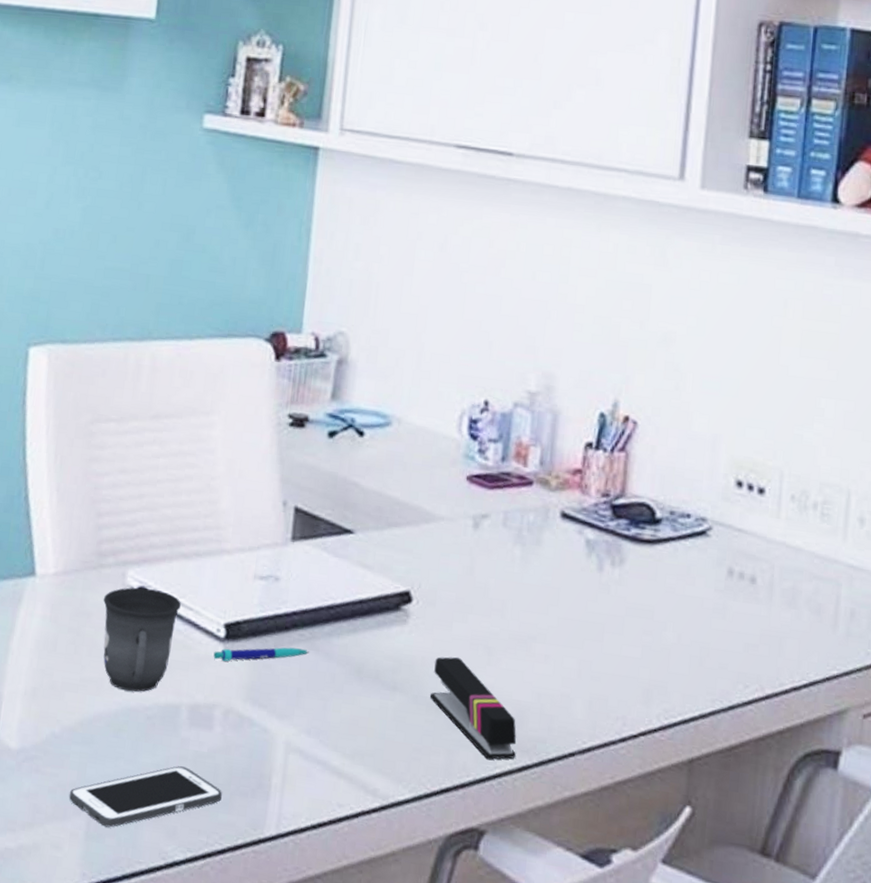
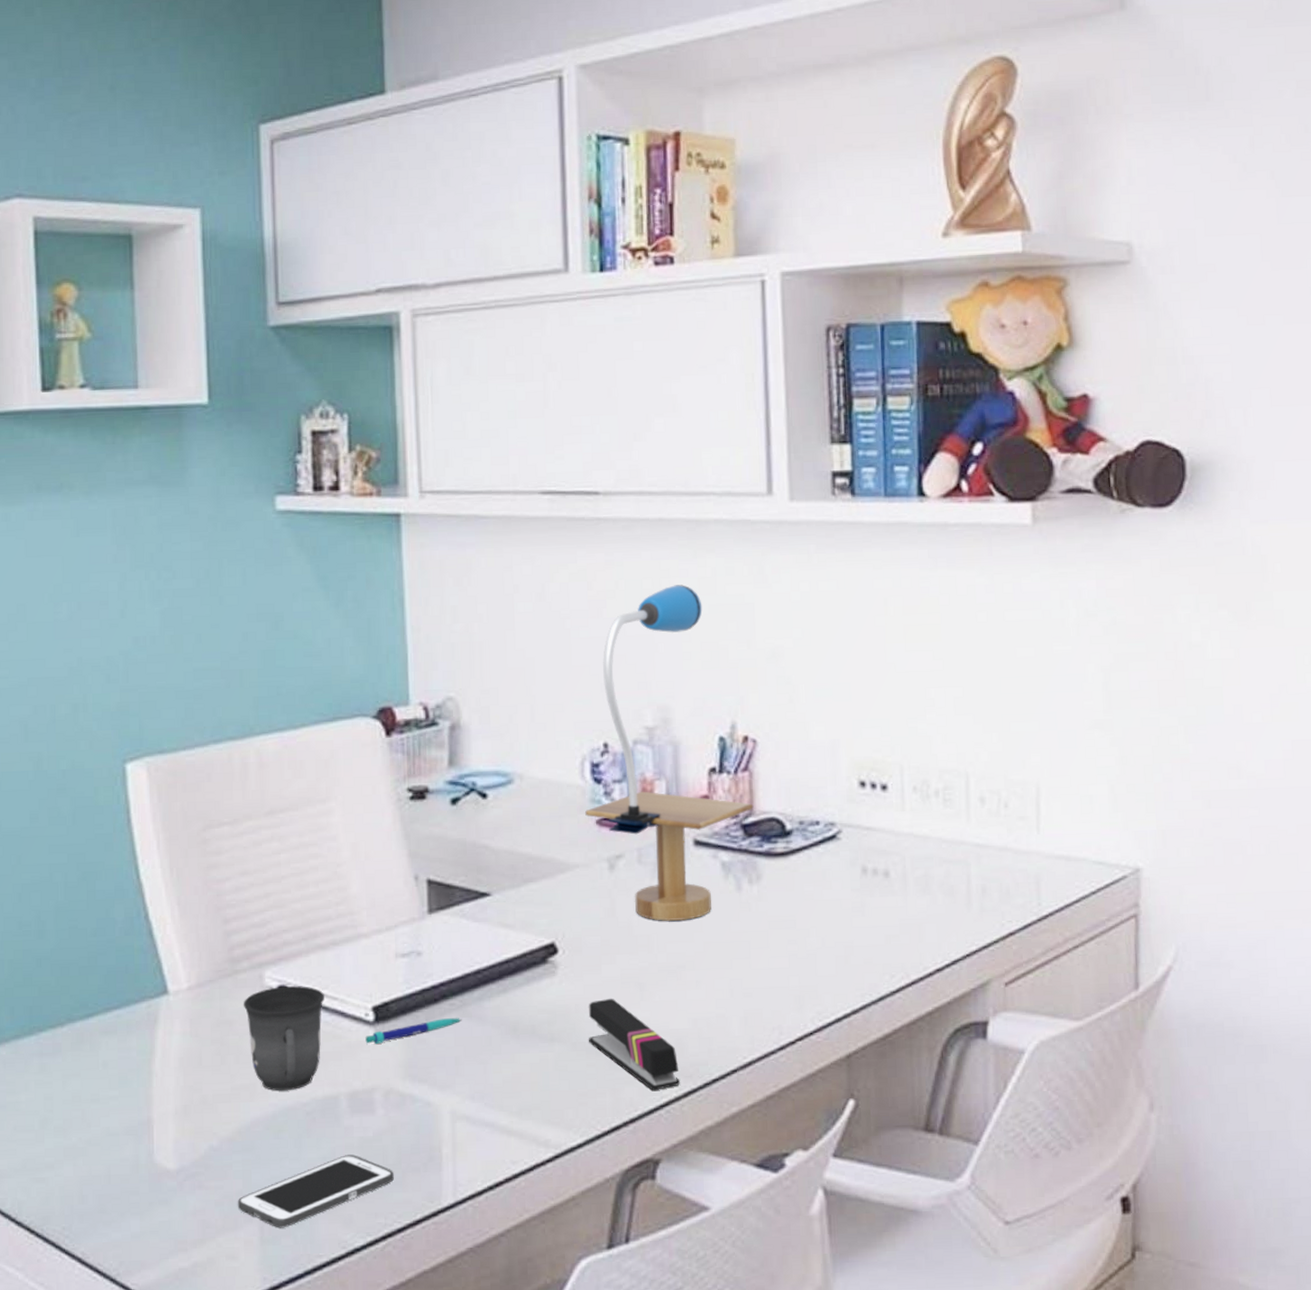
desk lamp: none [457,255,626,592] -> present [585,585,754,921]

